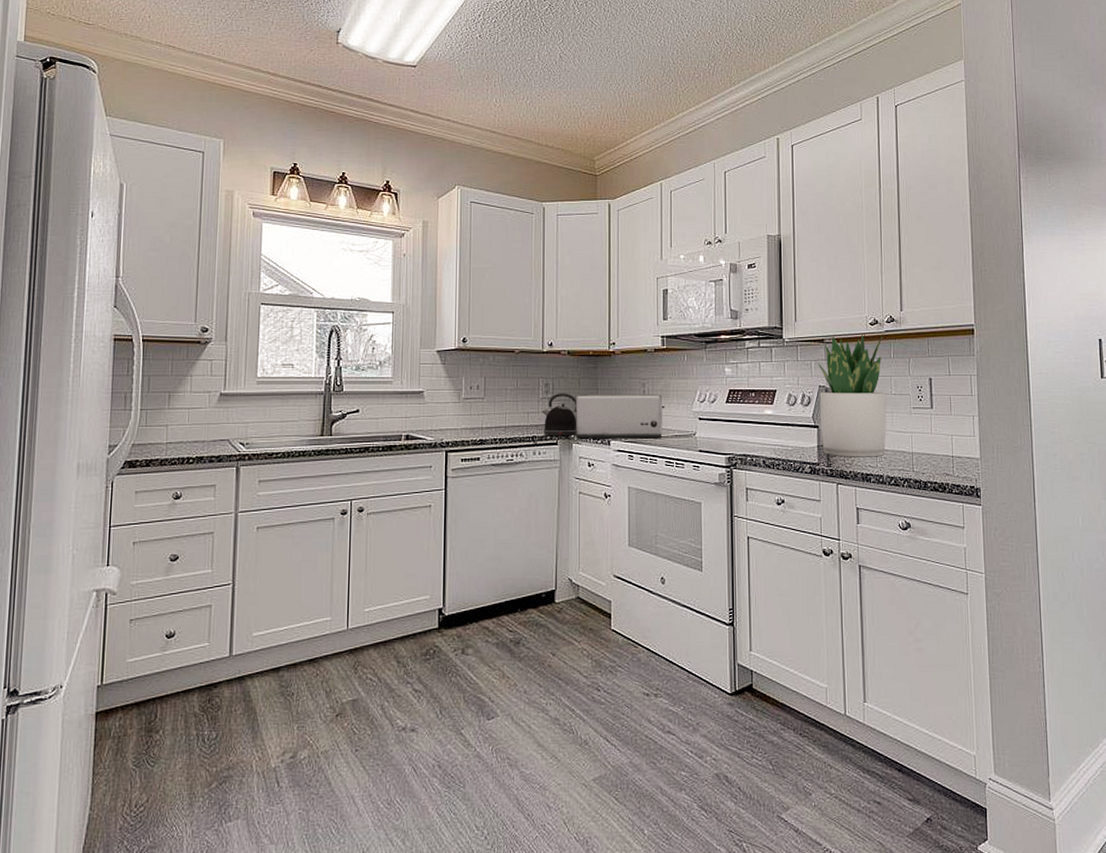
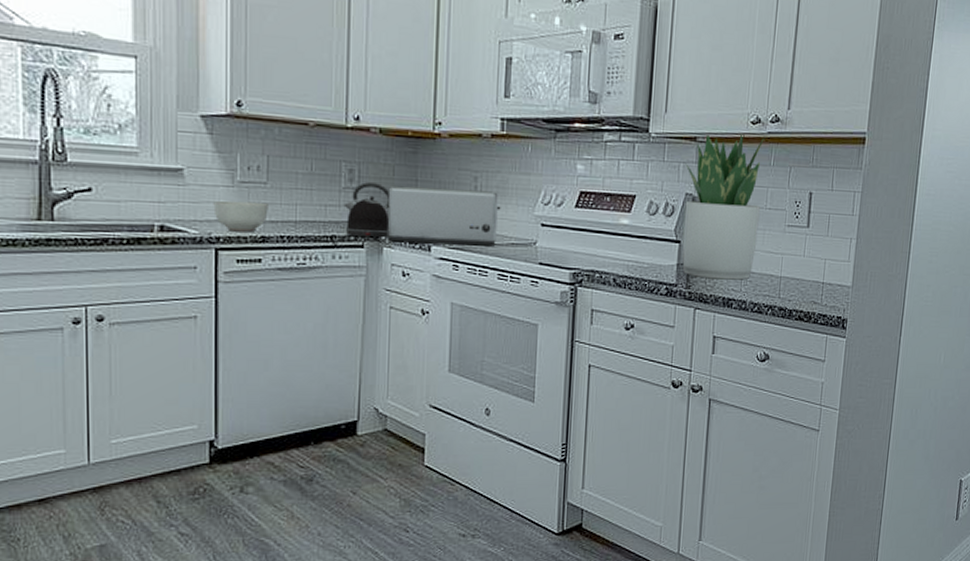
bowl: none [445,413,485,437] -> present [213,200,268,232]

